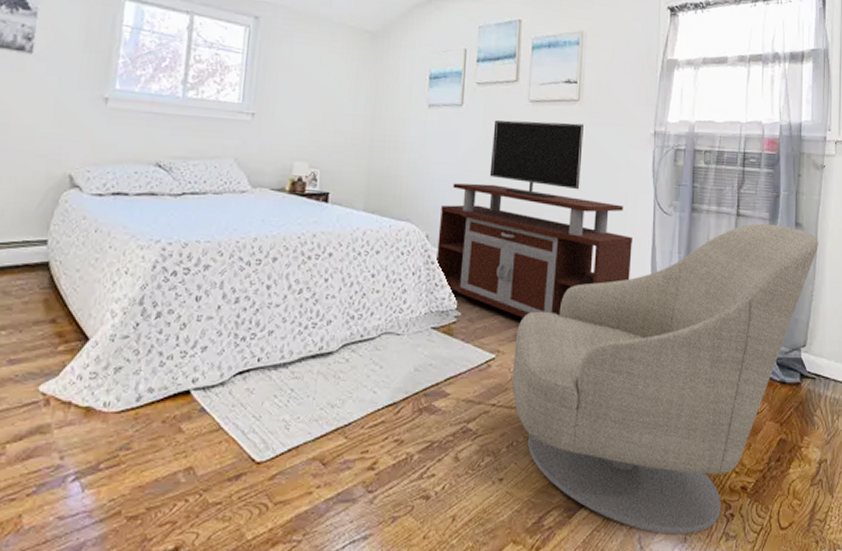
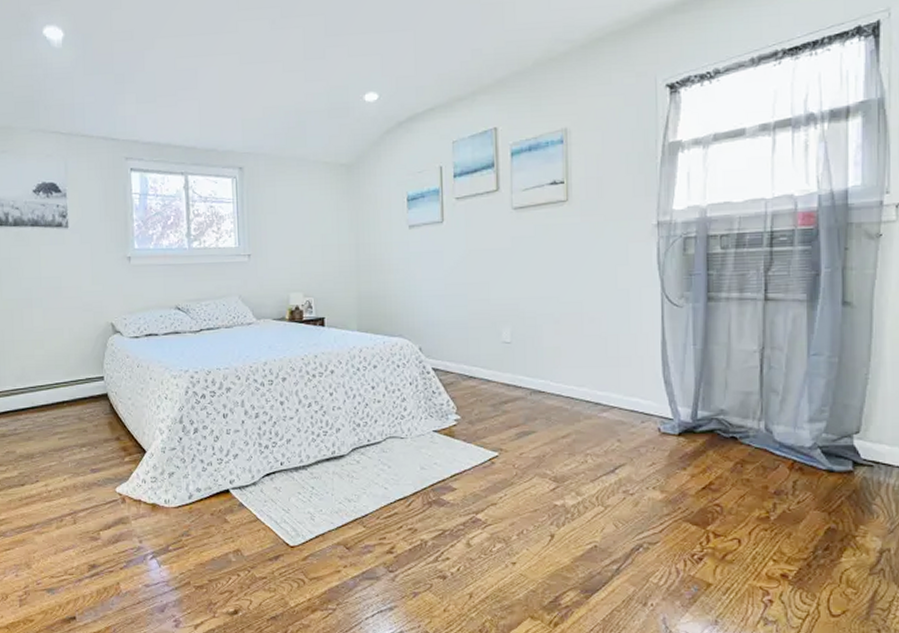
tv stand: present [437,120,632,318] -> none [431,224,639,418]
armchair: present [512,223,819,535] -> none [517,305,875,617]

